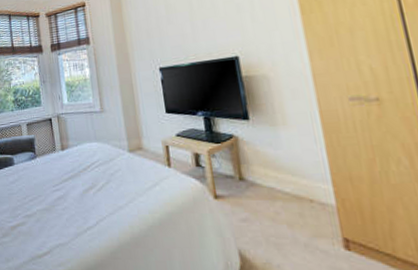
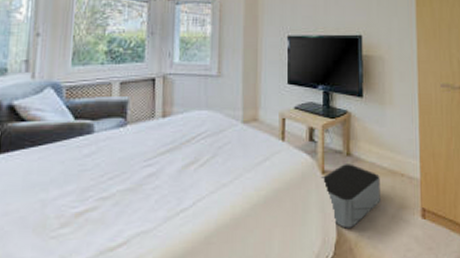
storage bin: none [213,188,287,255] -> present [320,164,380,229]

